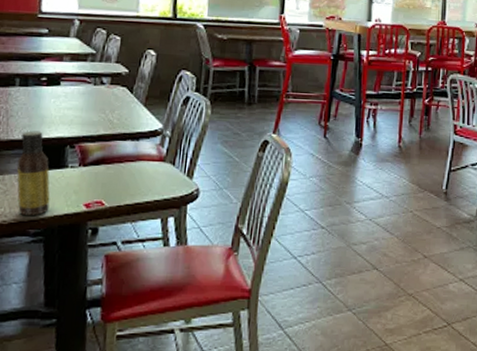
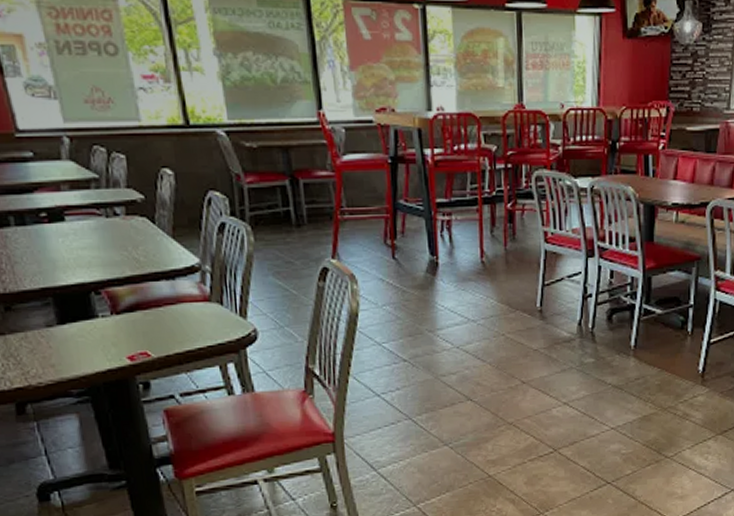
sauce bottle: present [16,130,50,216] -> none [34,278,88,376]

